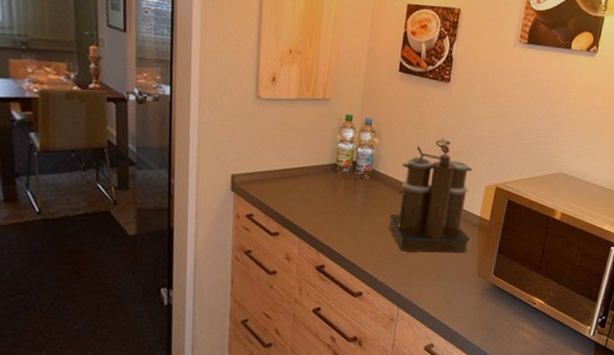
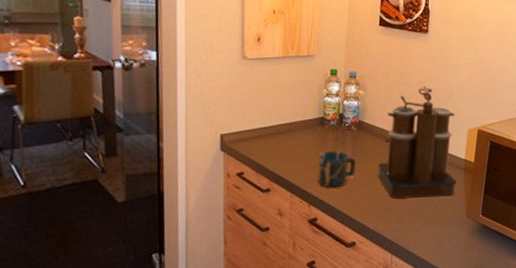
cup: none [327,199,367,237] -> present [318,151,356,188]

